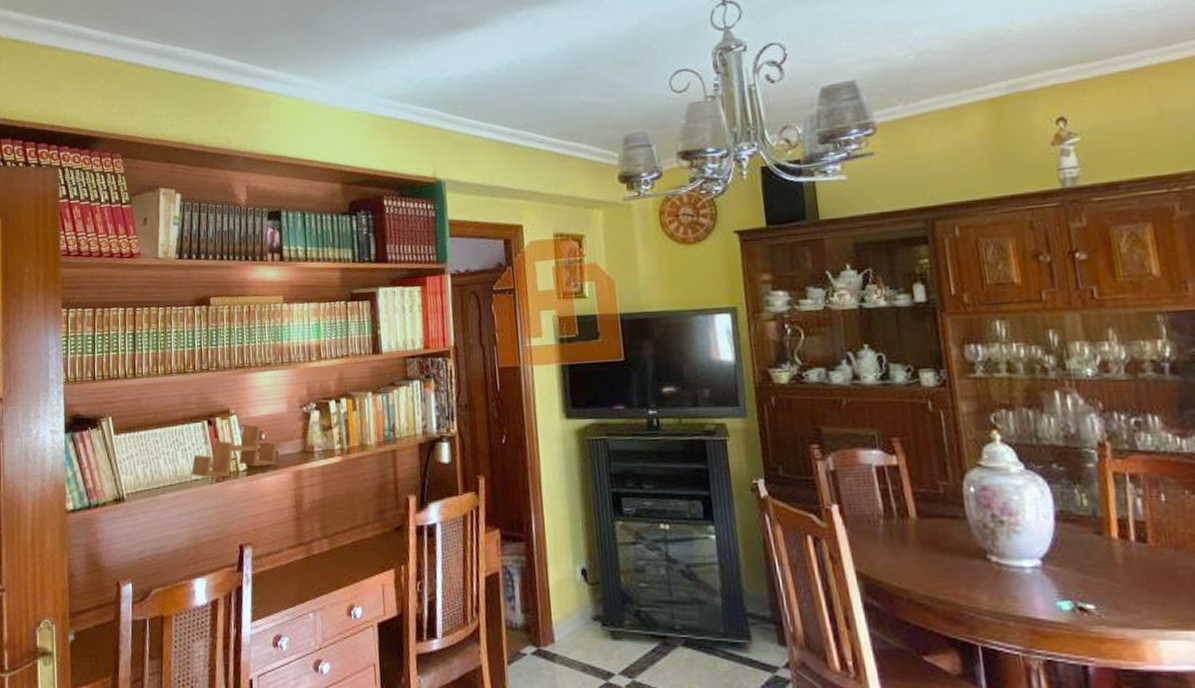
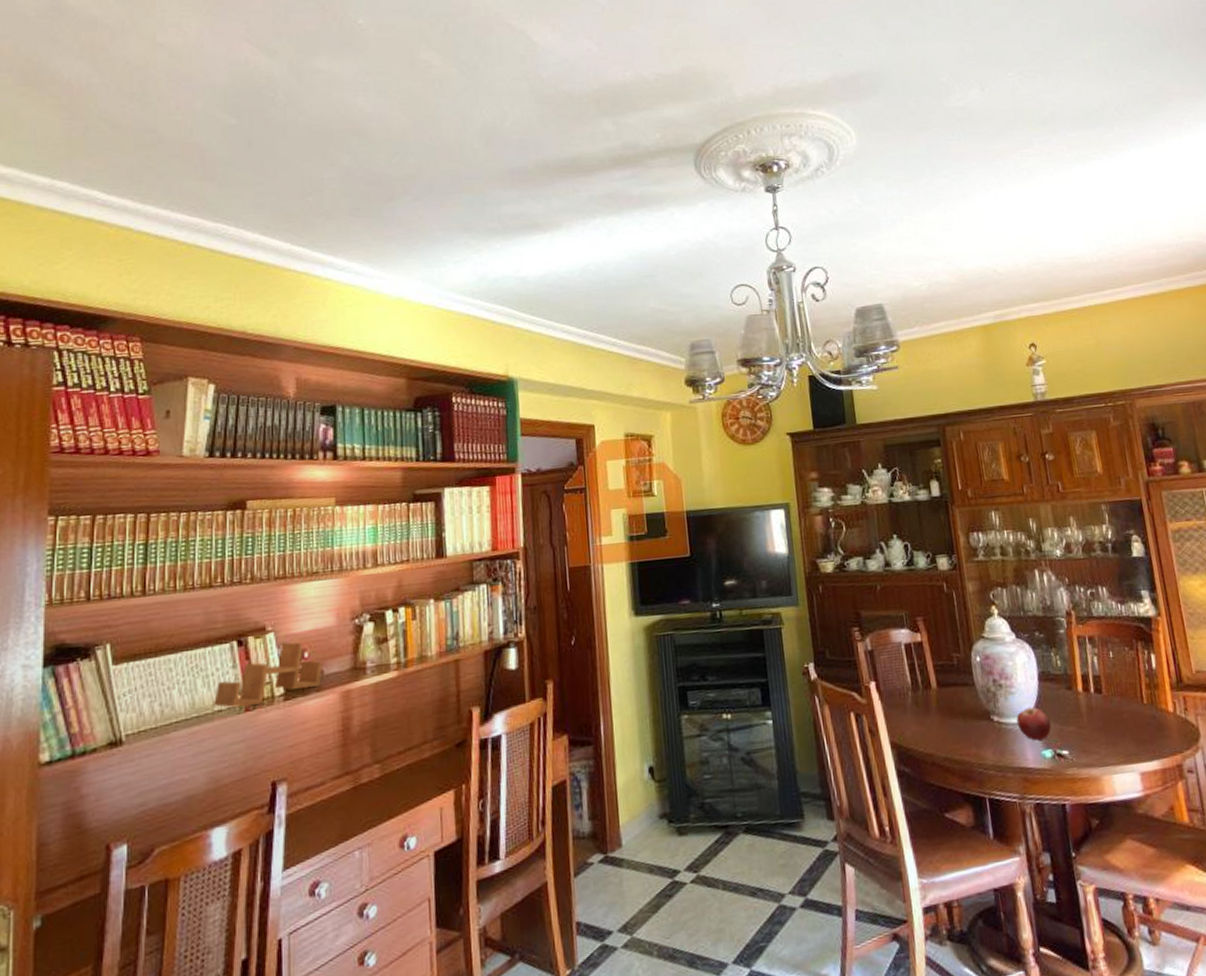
fruit: none [1021,550,1072,589] -> present [1016,707,1052,741]

